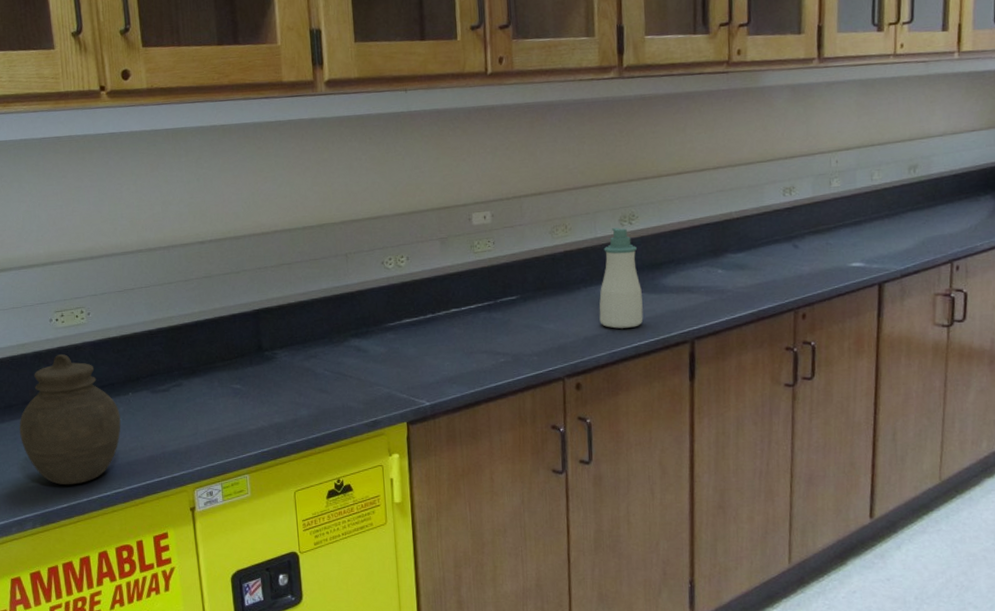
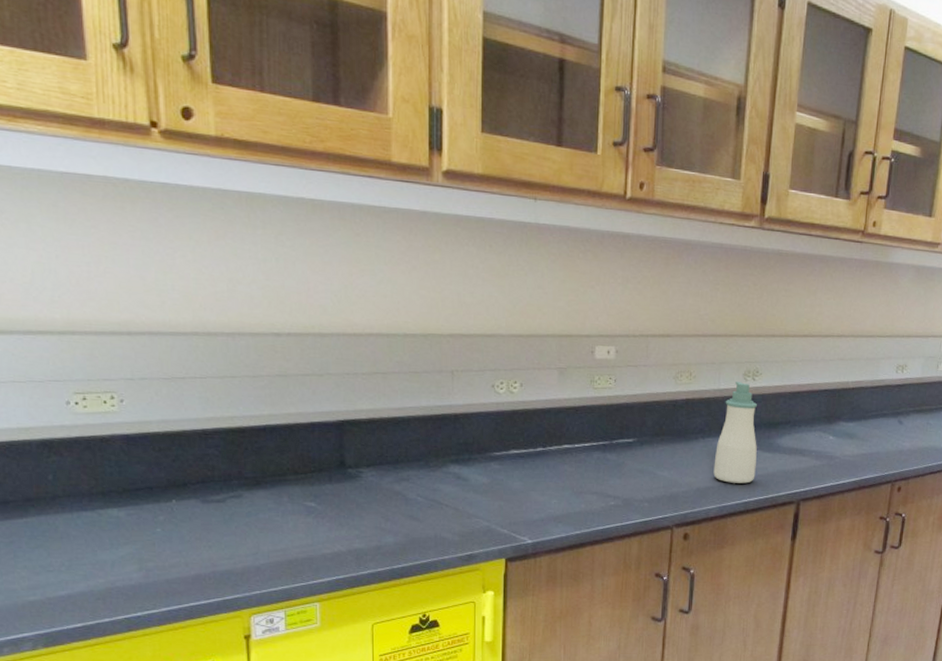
jar: present [19,354,121,485] -> none [17,446,160,602]

